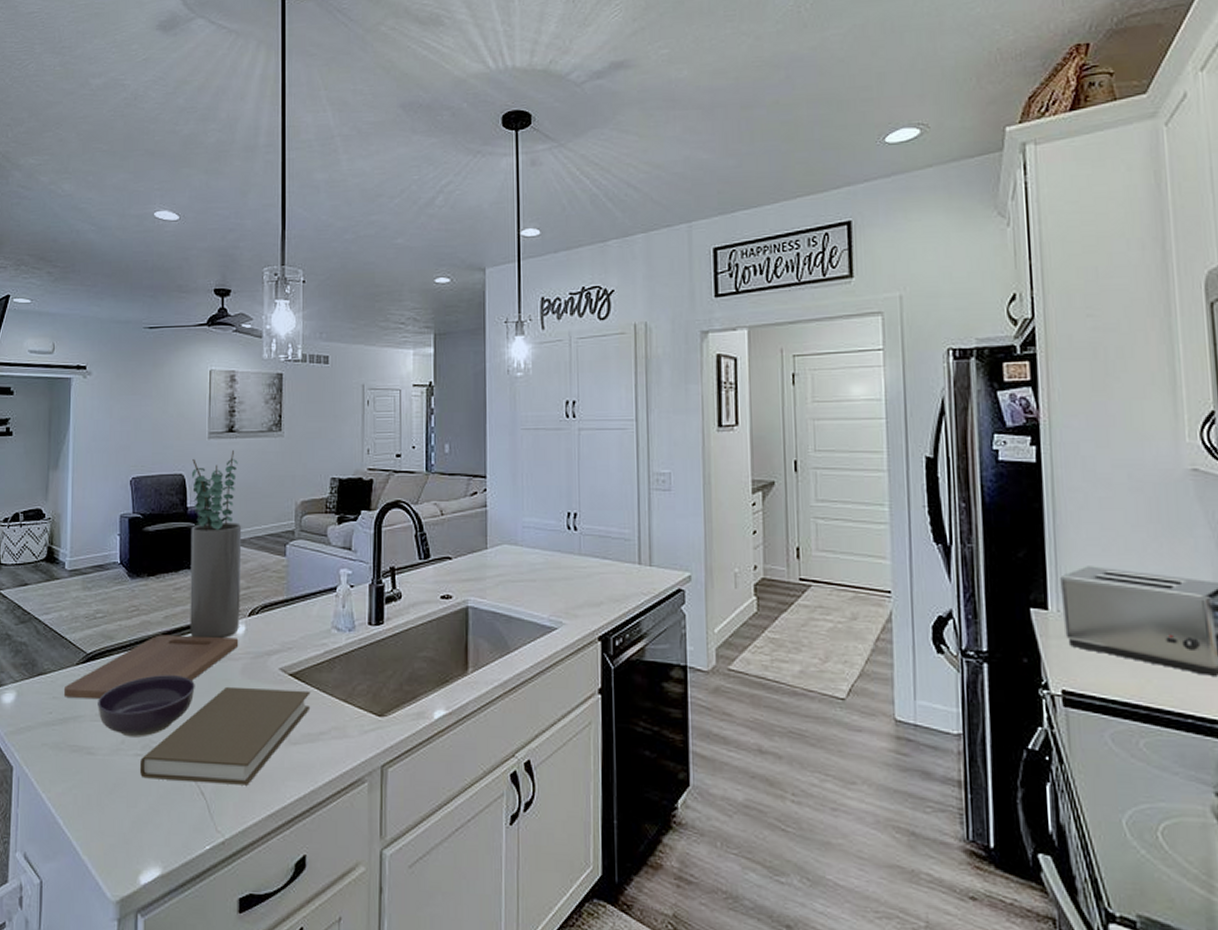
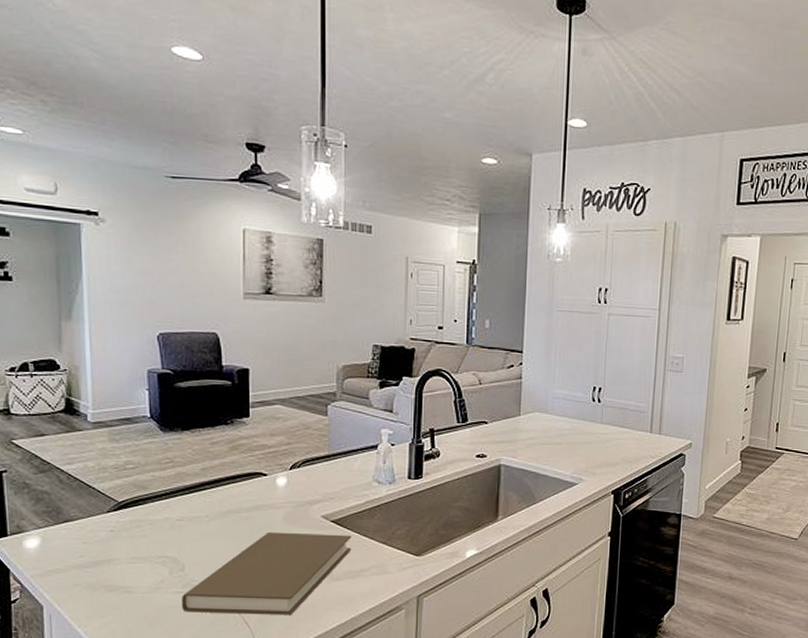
cutting board: present [64,635,239,700] -> none [95,485,280,544]
bowl: present [98,675,195,738] -> none [133,522,236,577]
vase: present [190,450,242,639] -> none [225,312,282,490]

